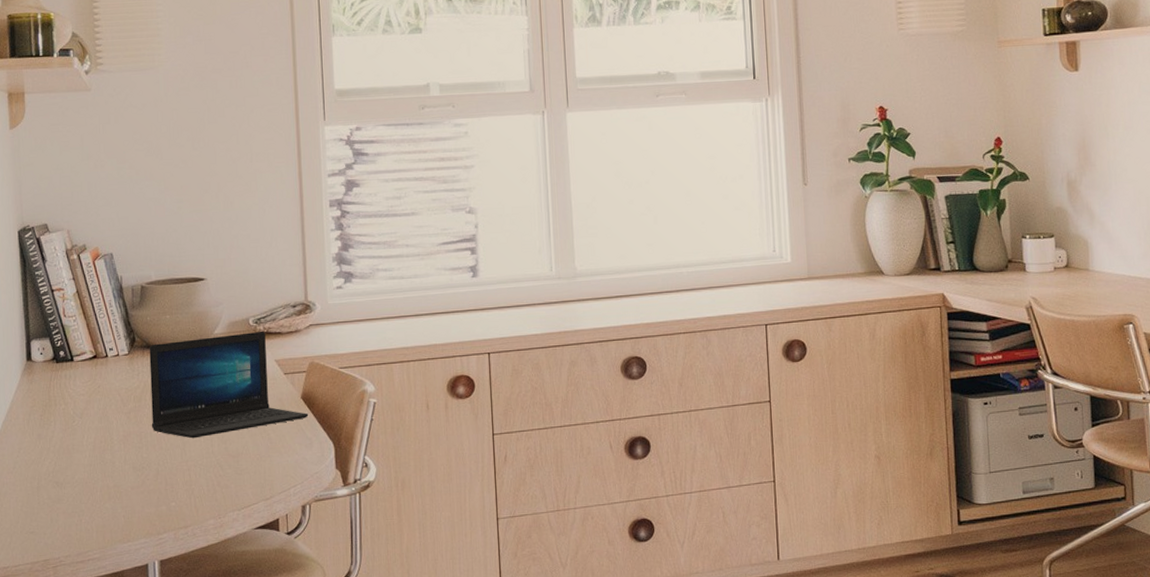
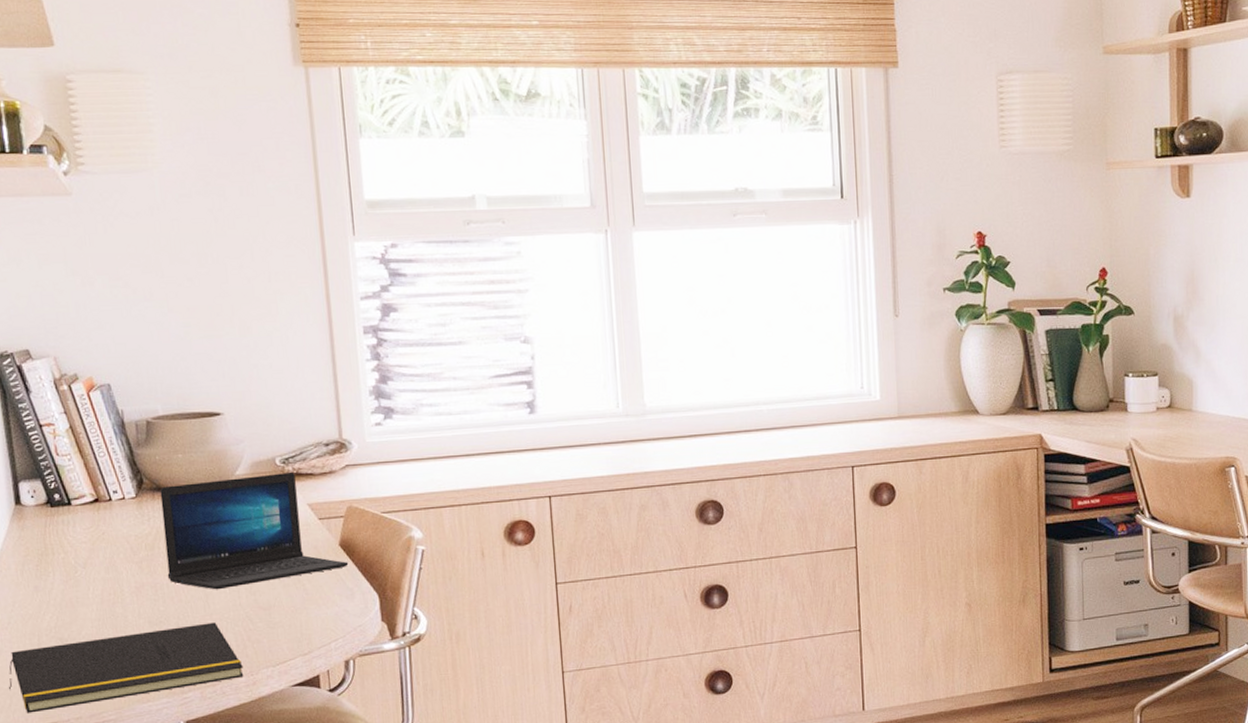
notepad: none [10,469,213,551] -> present [9,622,244,713]

